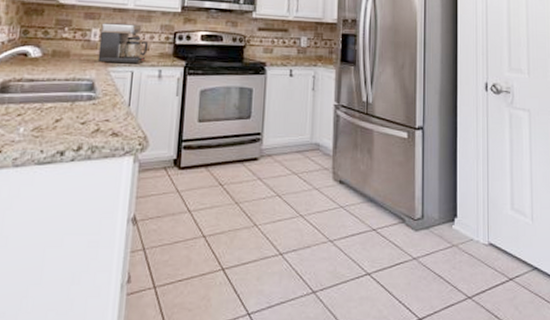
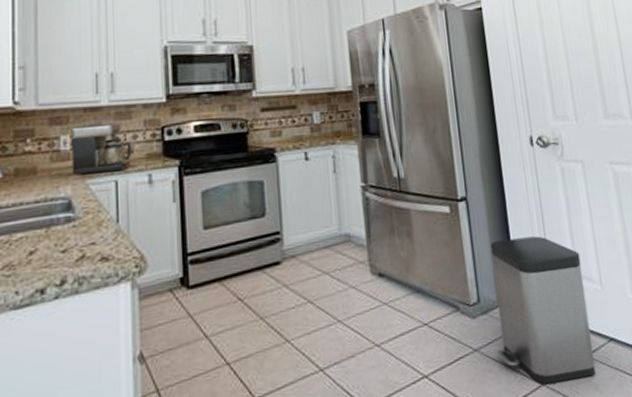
pedal bin: none [433,168,518,298] -> present [490,236,596,385]

